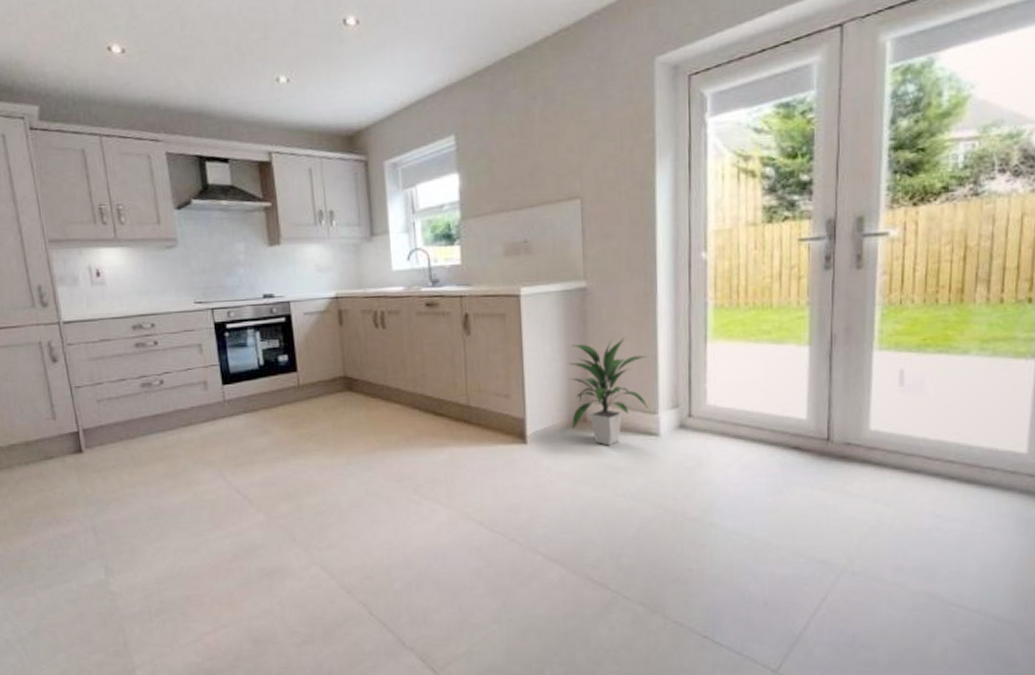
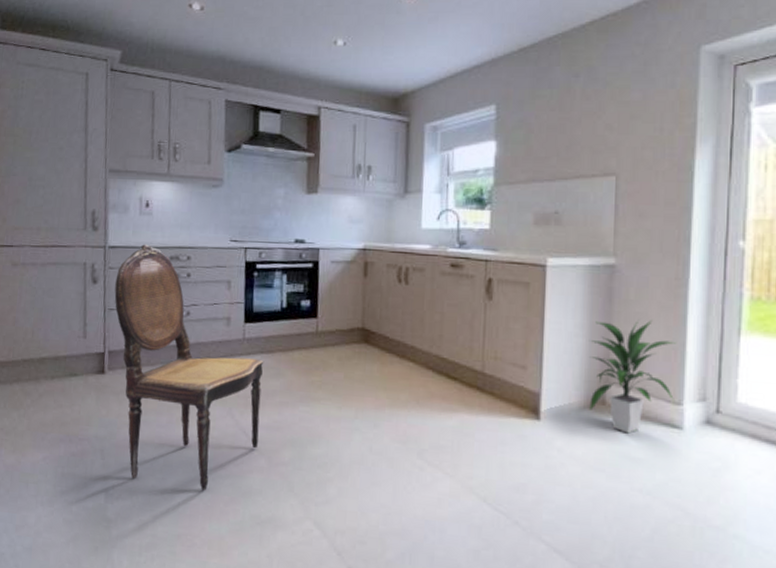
dining chair: none [77,315,255,552] -> present [114,244,264,491]

